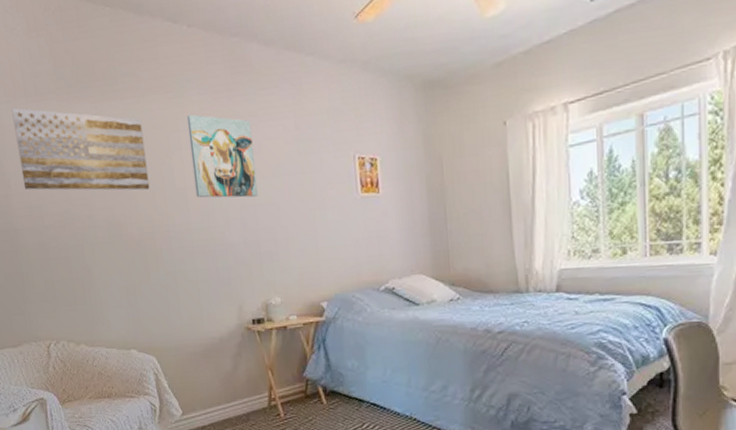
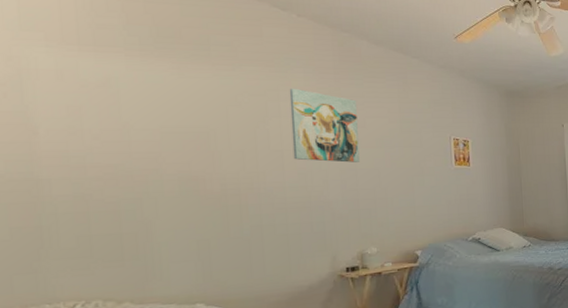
wall art: present [11,107,150,191] -> none [54,53,239,149]

